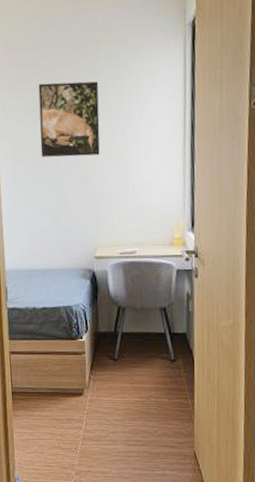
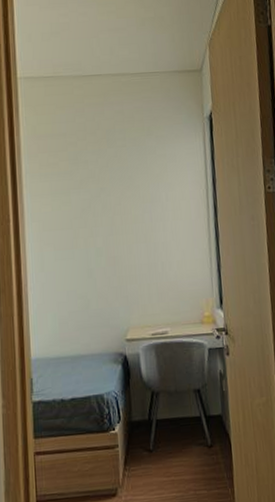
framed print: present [38,81,100,158] -> none [66,166,129,240]

